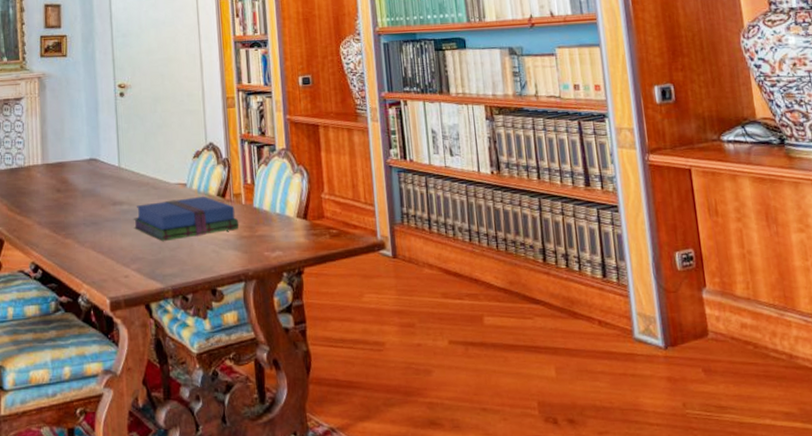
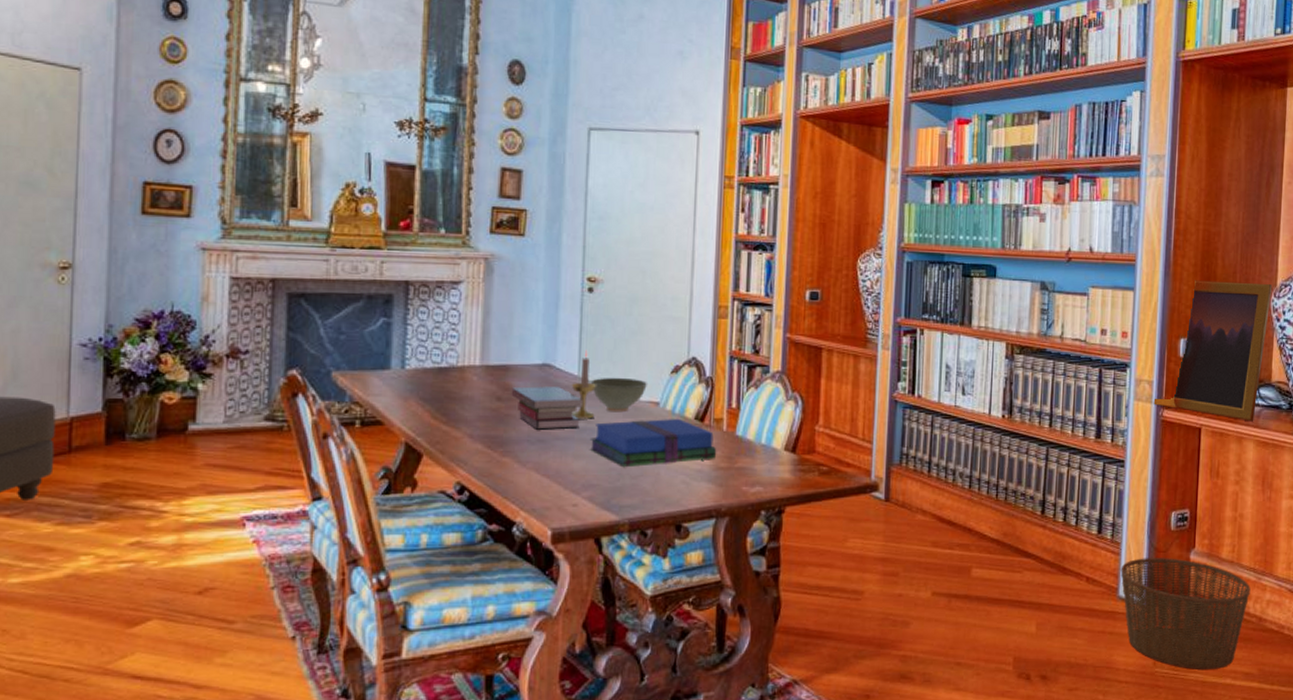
books: none [67,177,125,214] -> present [511,386,584,430]
candlestick: none [114,145,135,203] -> present [571,350,597,419]
bowl: none [129,164,176,195] -> present [590,377,648,413]
basket: none [632,298,775,410] -> present [1120,558,1251,670]
picture frame: none [637,26,745,159] -> present [1153,280,1273,422]

